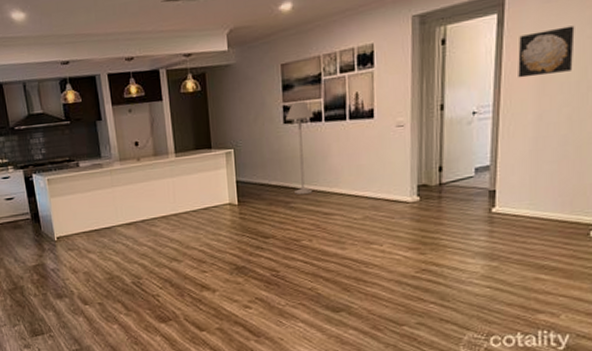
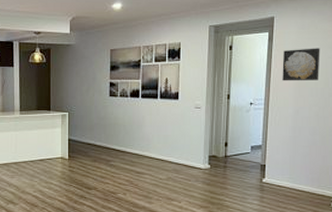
floor lamp: present [285,101,315,194] -> none [111,80,134,155]

